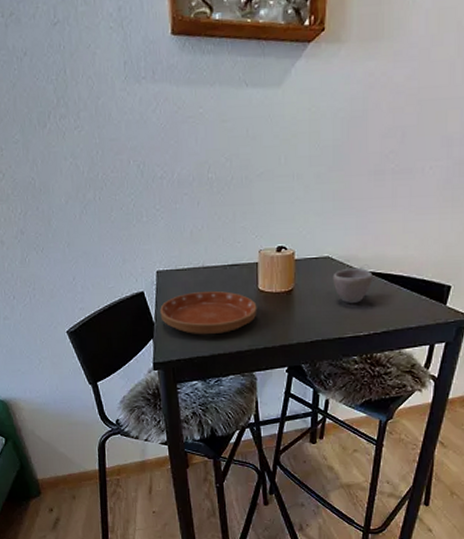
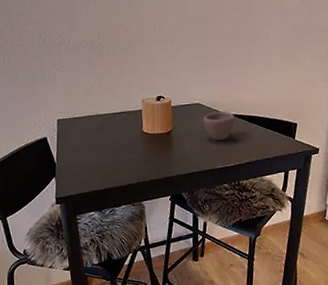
saucer: present [160,291,257,335] -> none [61,134,143,172]

